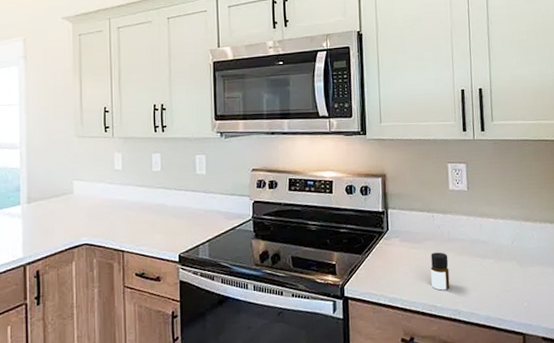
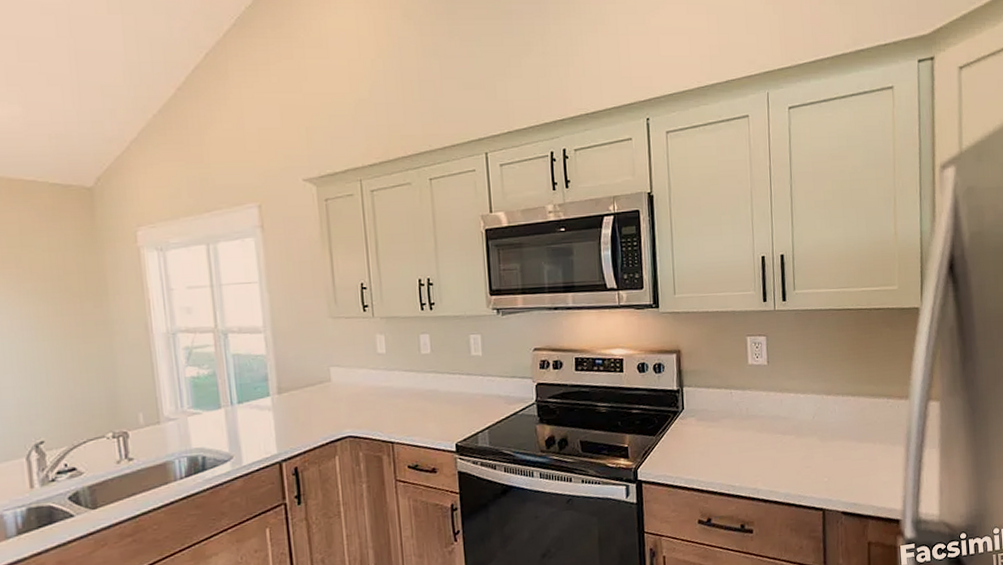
bottle: present [430,252,450,291] -> none [728,430,749,470]

